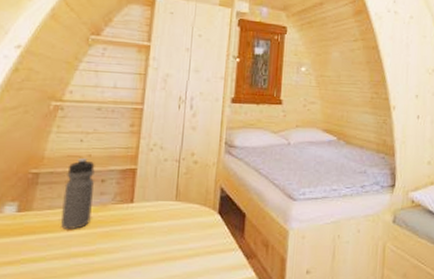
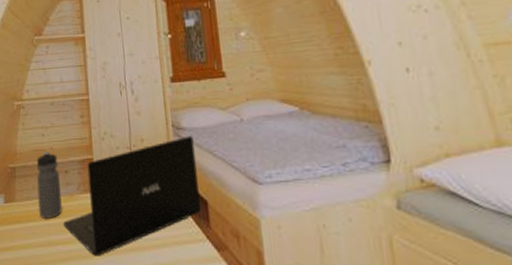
laptop: none [89,153,243,268] -> present [63,135,201,256]

